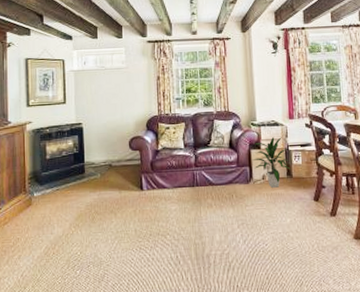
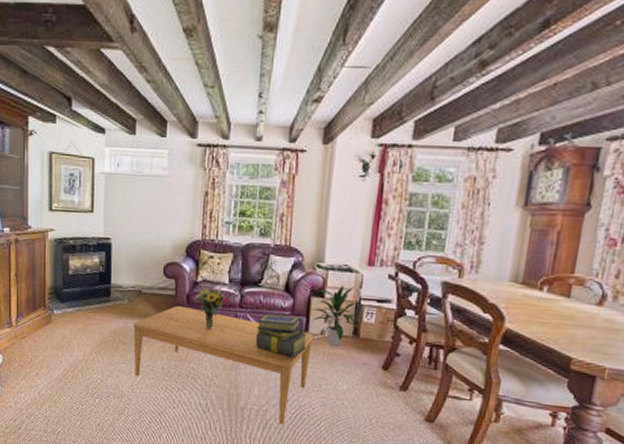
coffee table: none [106,172,258,265] -> present [133,305,313,425]
bouquet: none [158,152,186,189] -> present [195,287,228,330]
stack of books: none [210,167,254,203] -> present [255,314,309,358]

